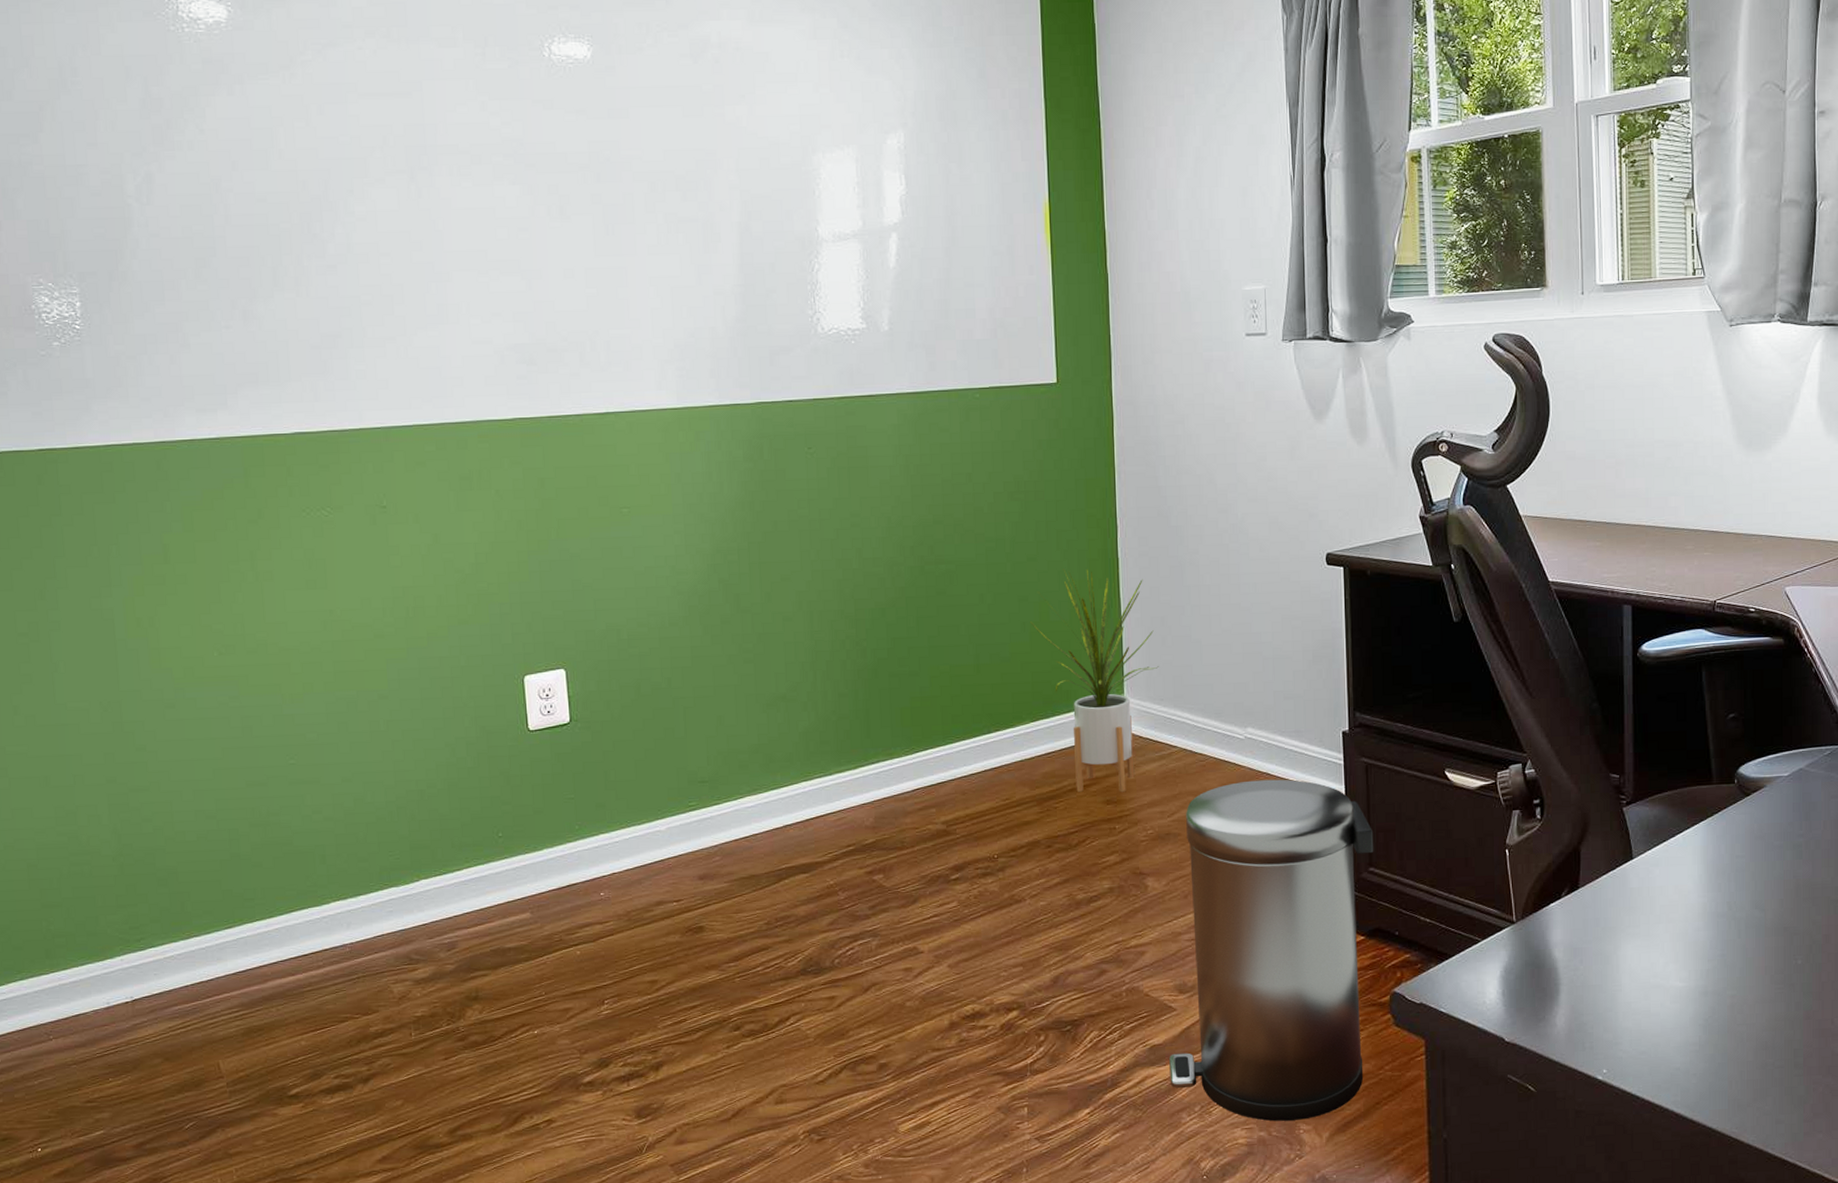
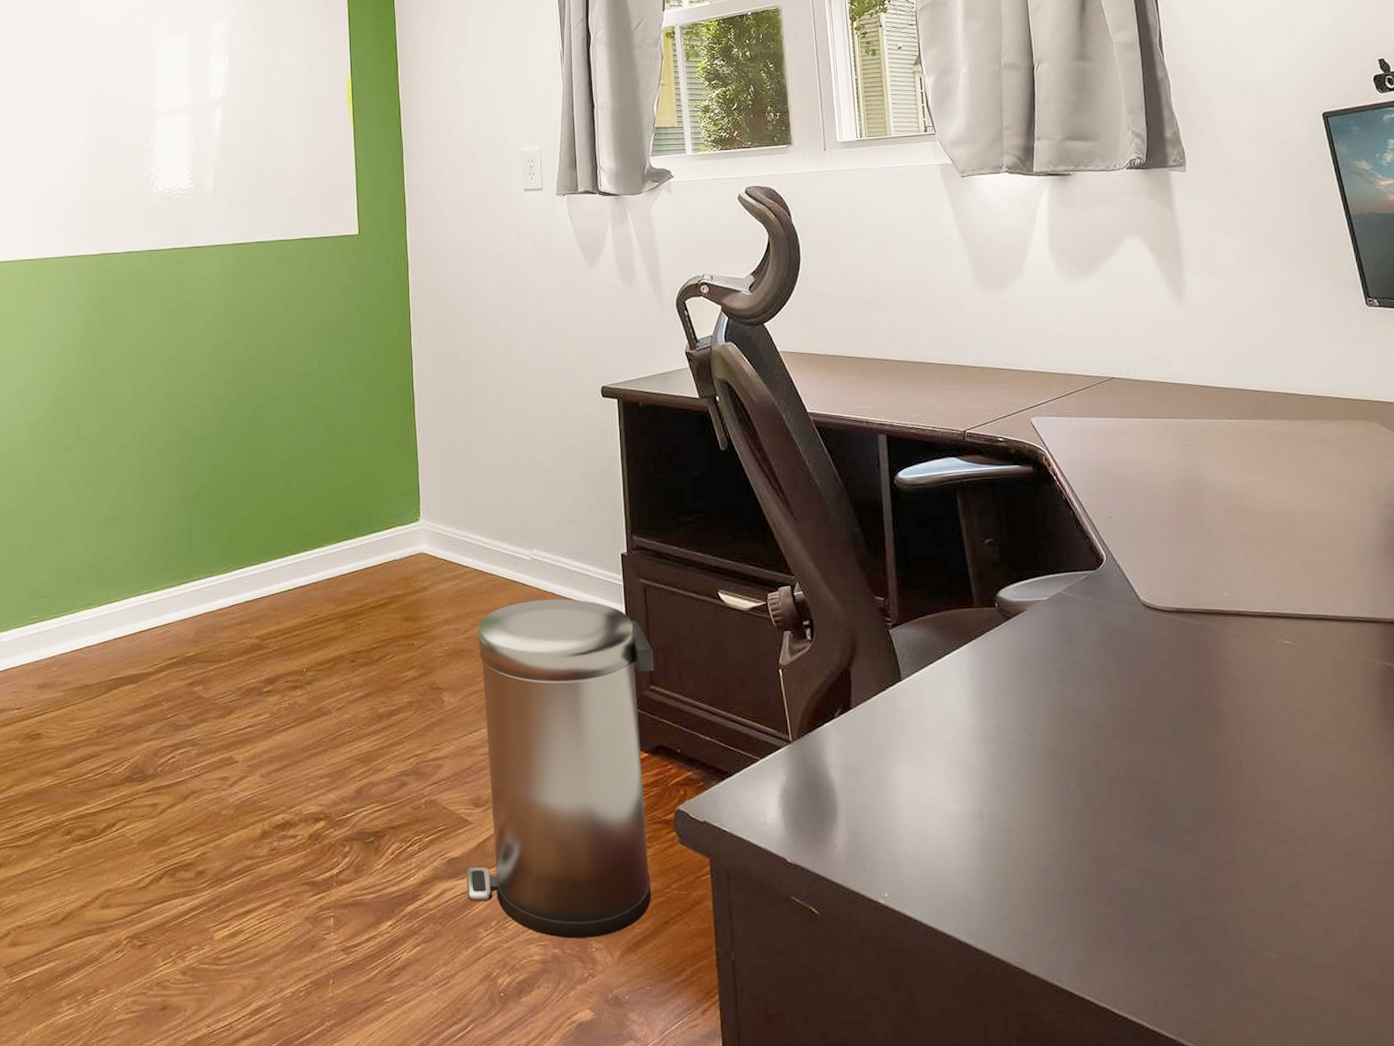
house plant: present [1030,568,1159,793] -> none [336,400,451,610]

